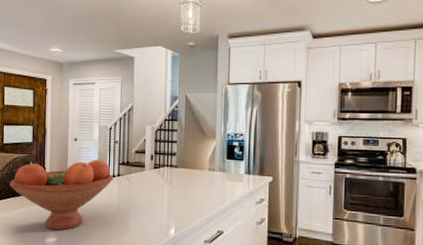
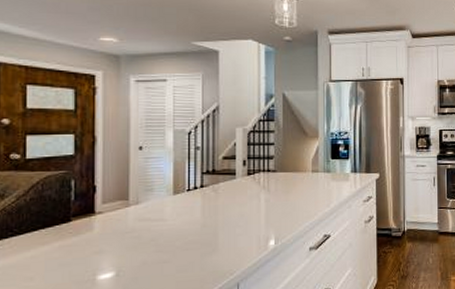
fruit bowl: present [9,159,113,230] -> none [36,169,194,263]

